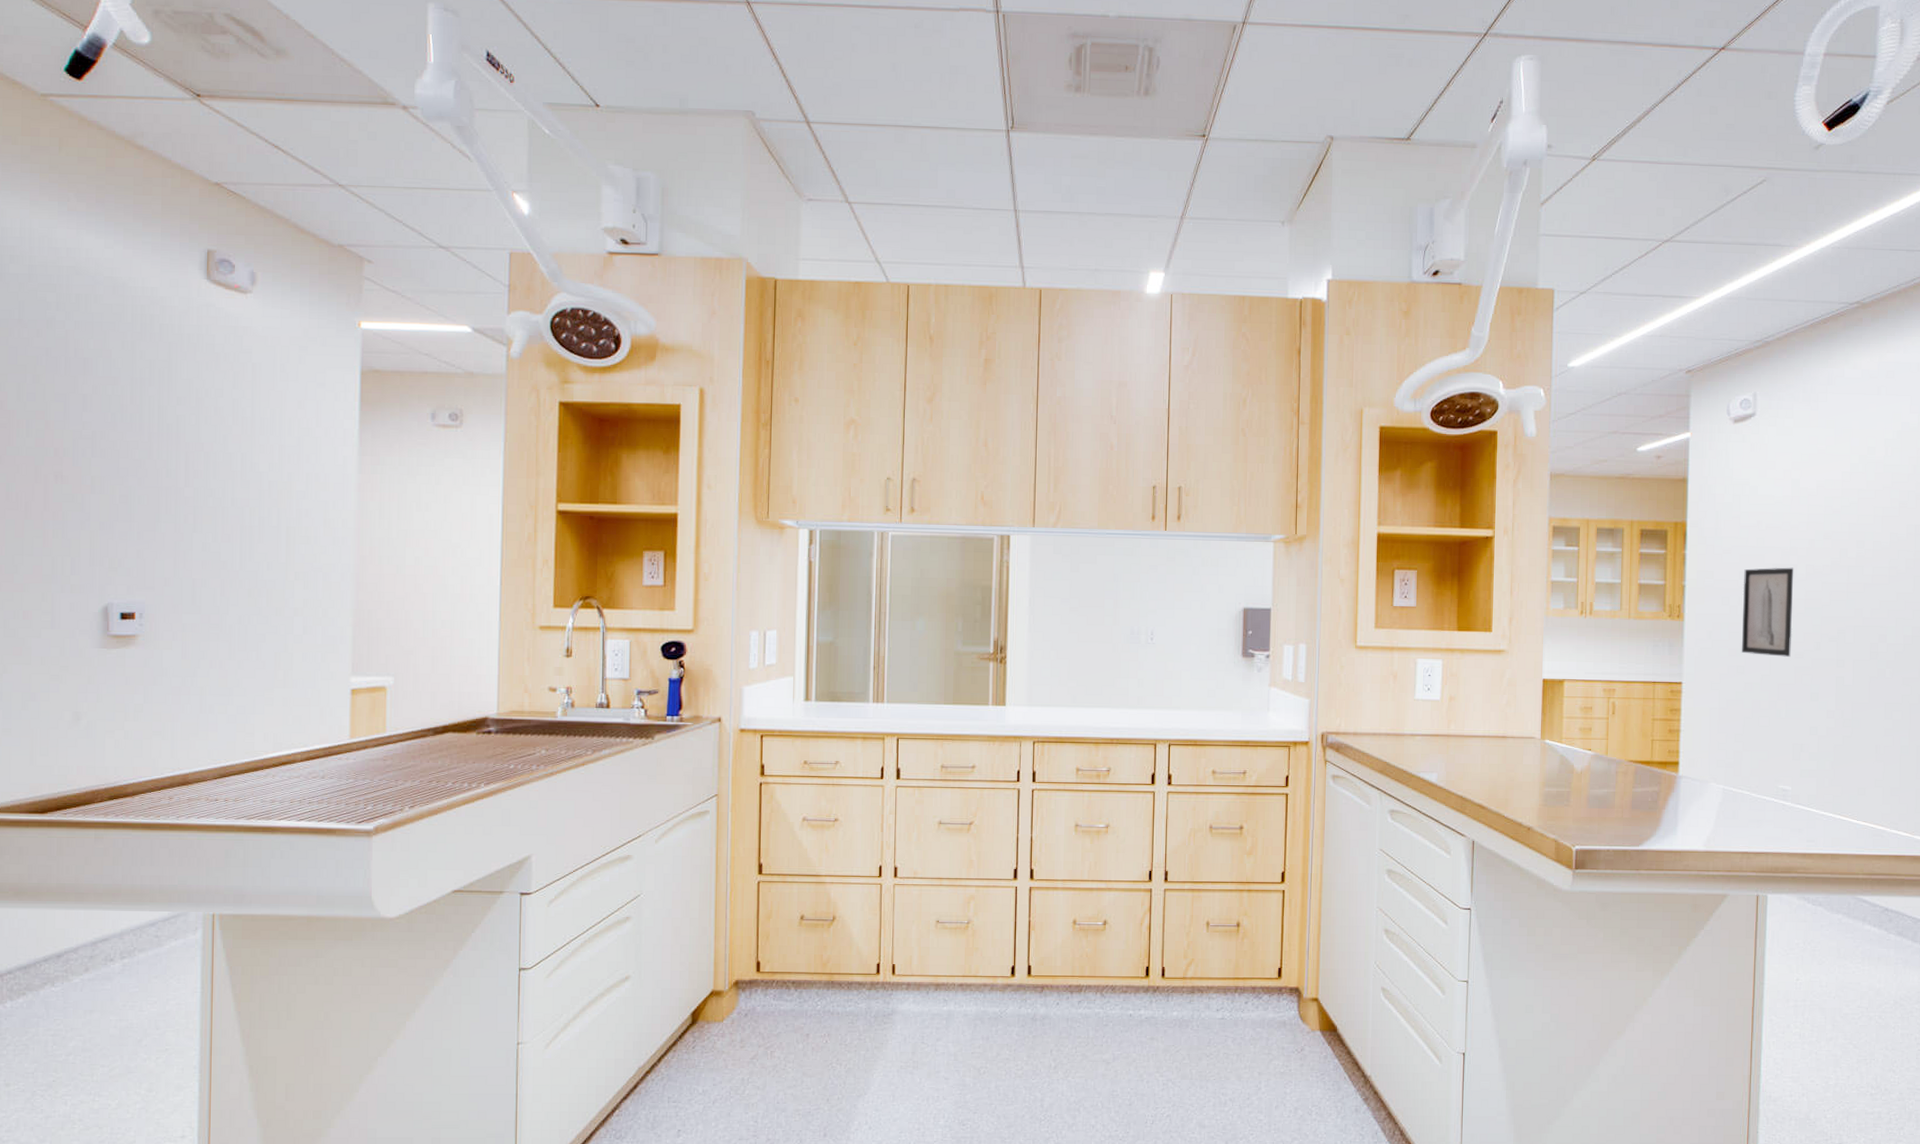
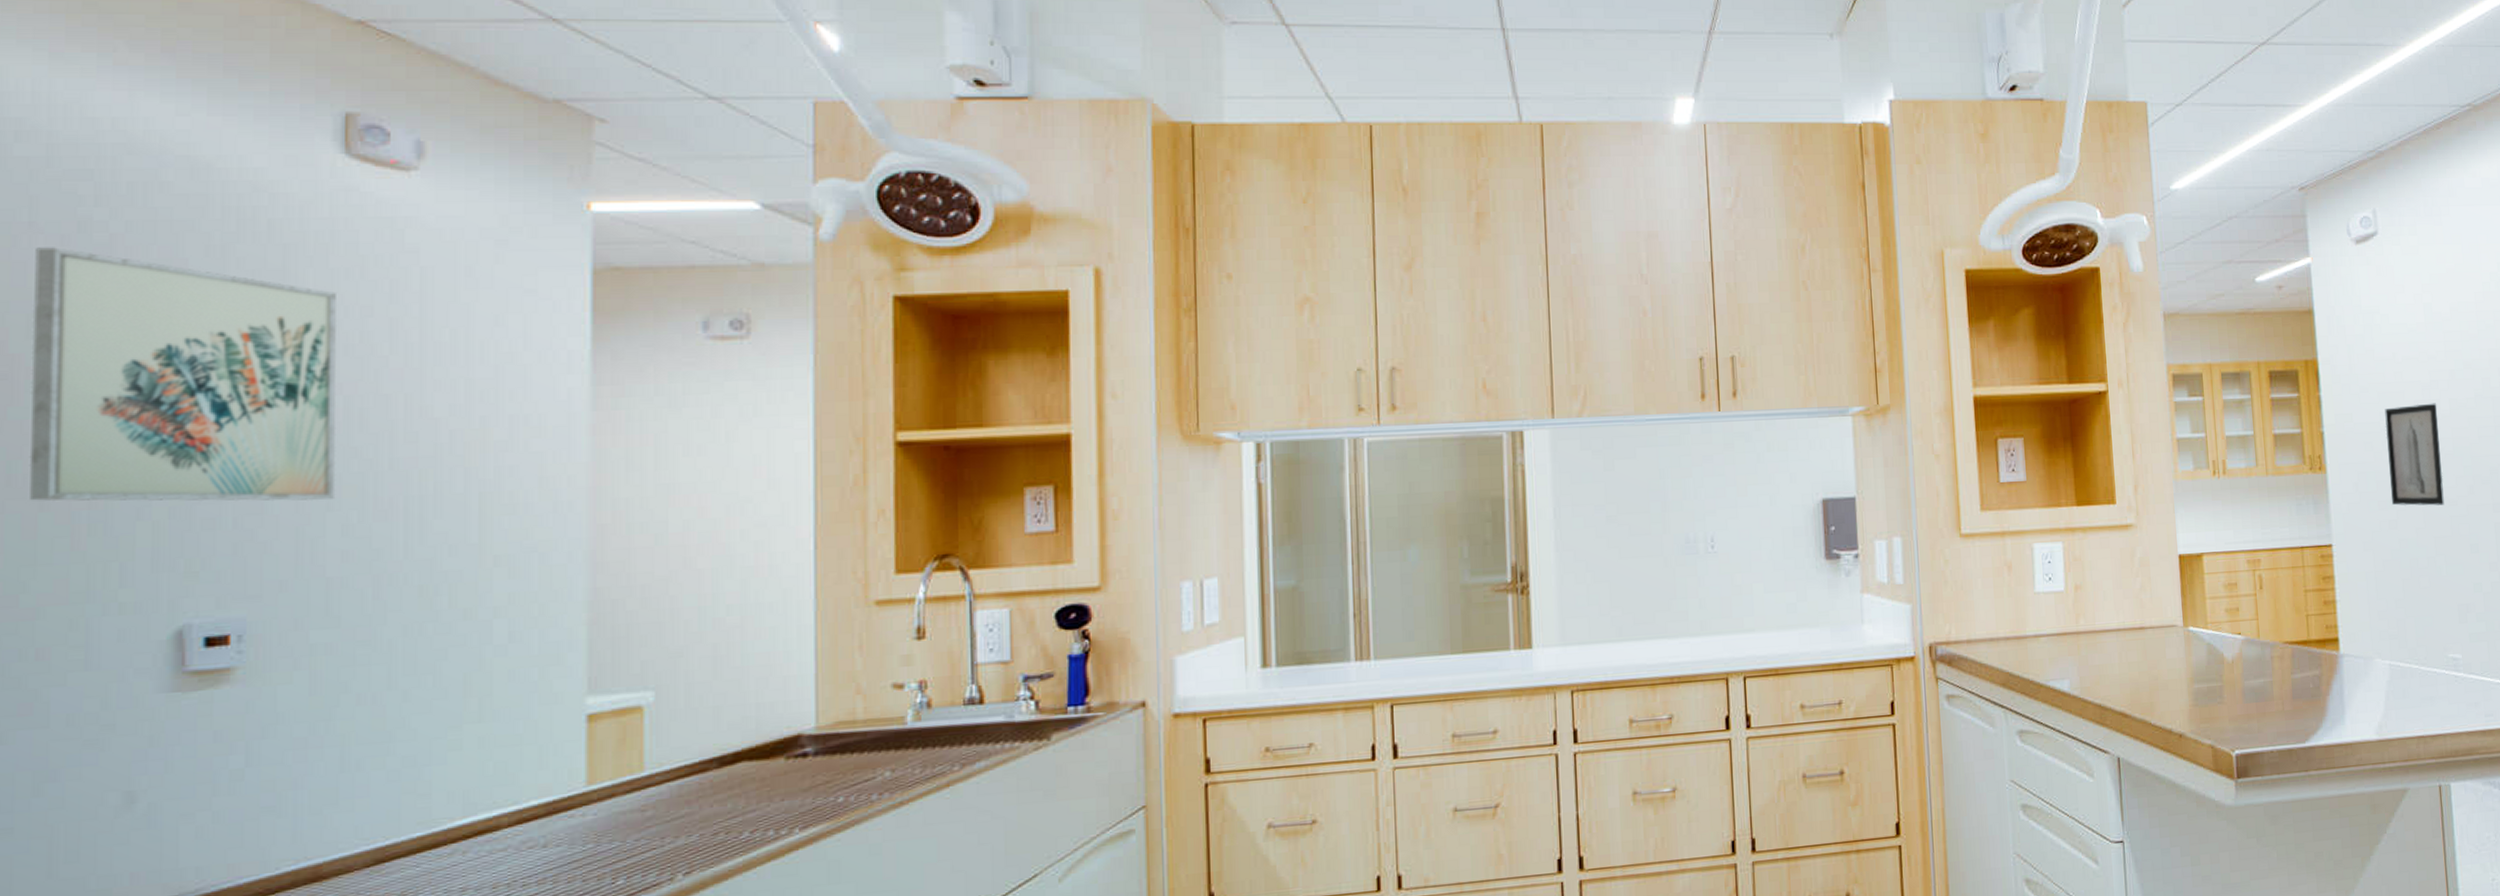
wall art: none [19,337,200,525] -> present [29,247,337,502]

